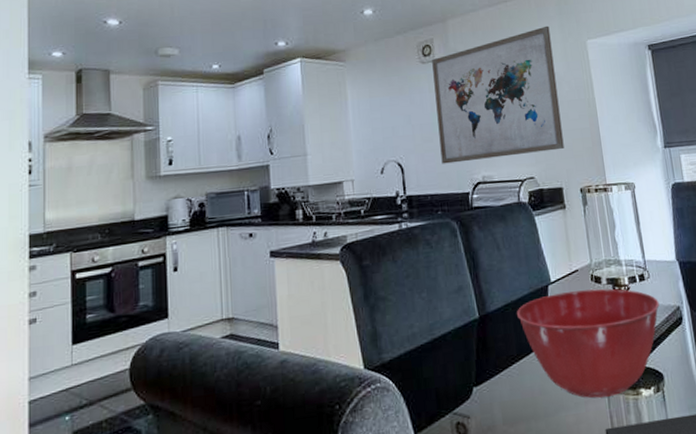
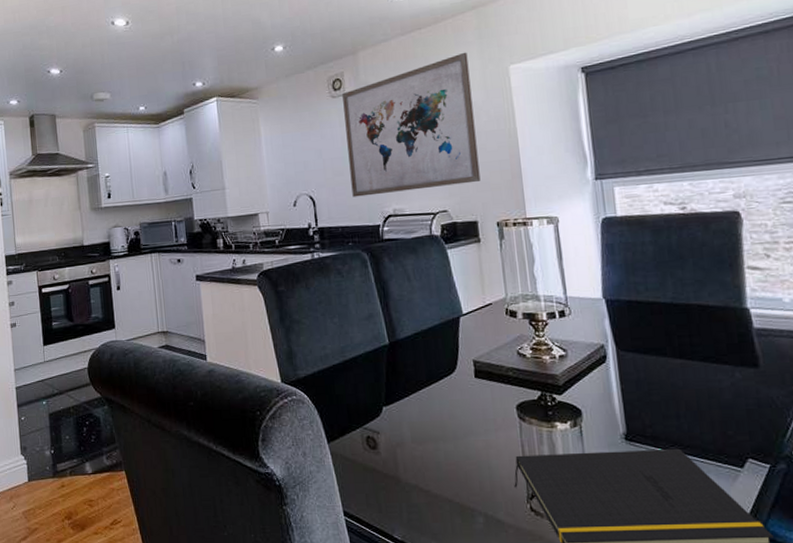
mixing bowl: present [517,288,659,398] -> none [427,323,581,427]

